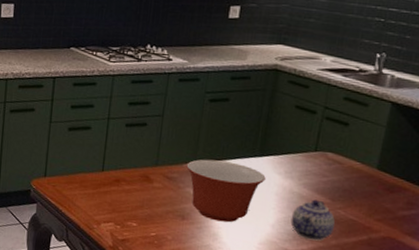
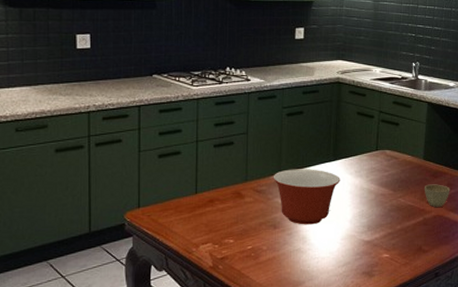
teapot: present [290,199,335,241] -> none [364,192,397,228]
cup: none [373,199,411,228] -> present [425,184,450,207]

